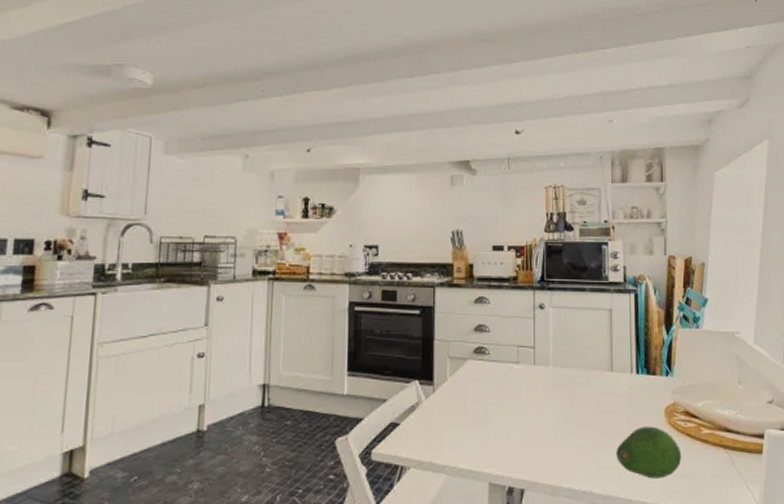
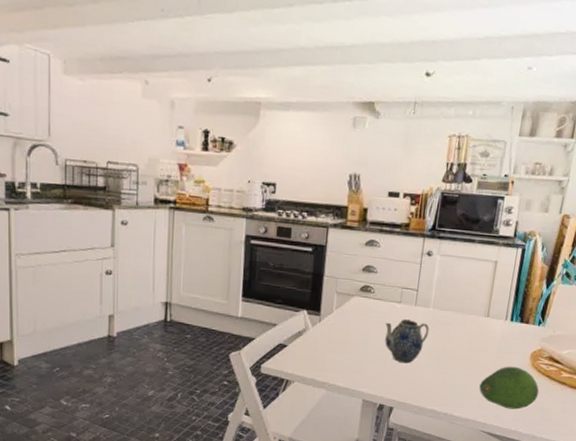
teapot: none [505,381,552,434] -> present [385,319,430,364]

